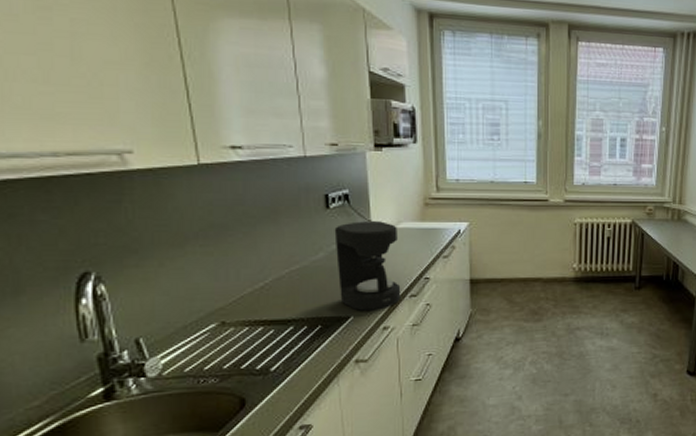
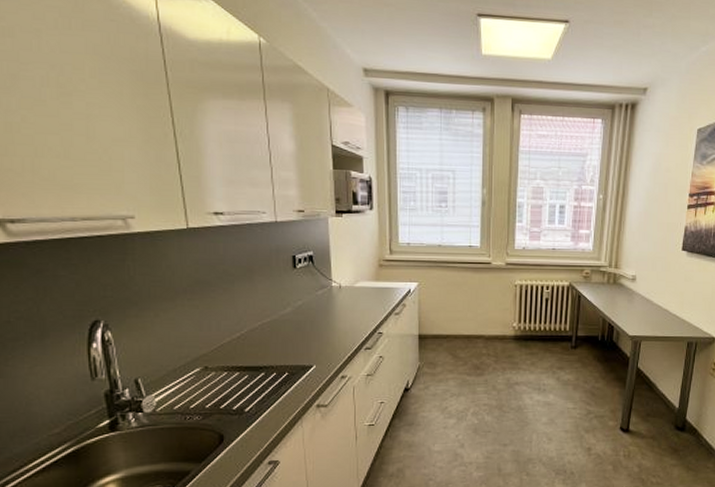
coffee maker: present [334,221,401,311] -> none [300,280,357,361]

